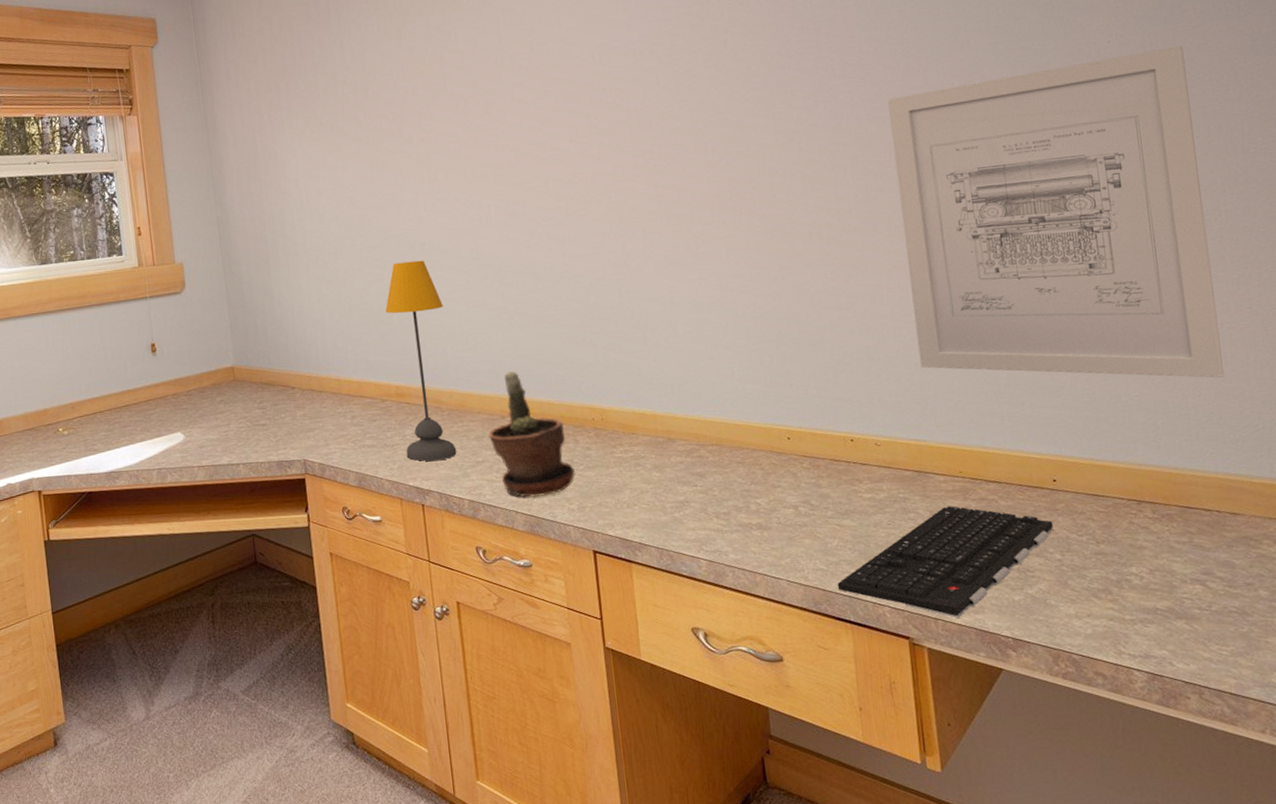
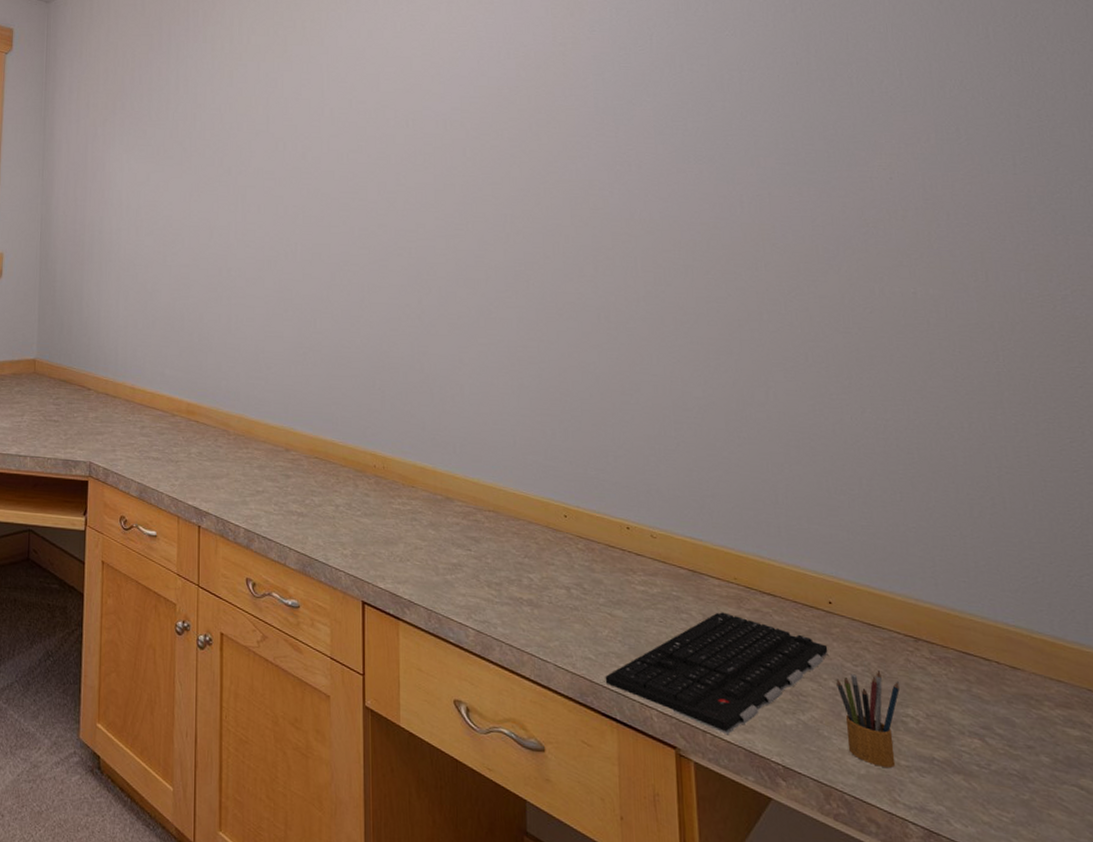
table lamp: present [385,260,457,461] -> none [187,284,242,484]
potted plant: present [488,371,575,498] -> none [271,406,352,537]
wall art: present [888,46,1224,379] -> none [680,192,1003,524]
pencil box: none [1062,537,1124,625] -> present [836,670,900,768]

